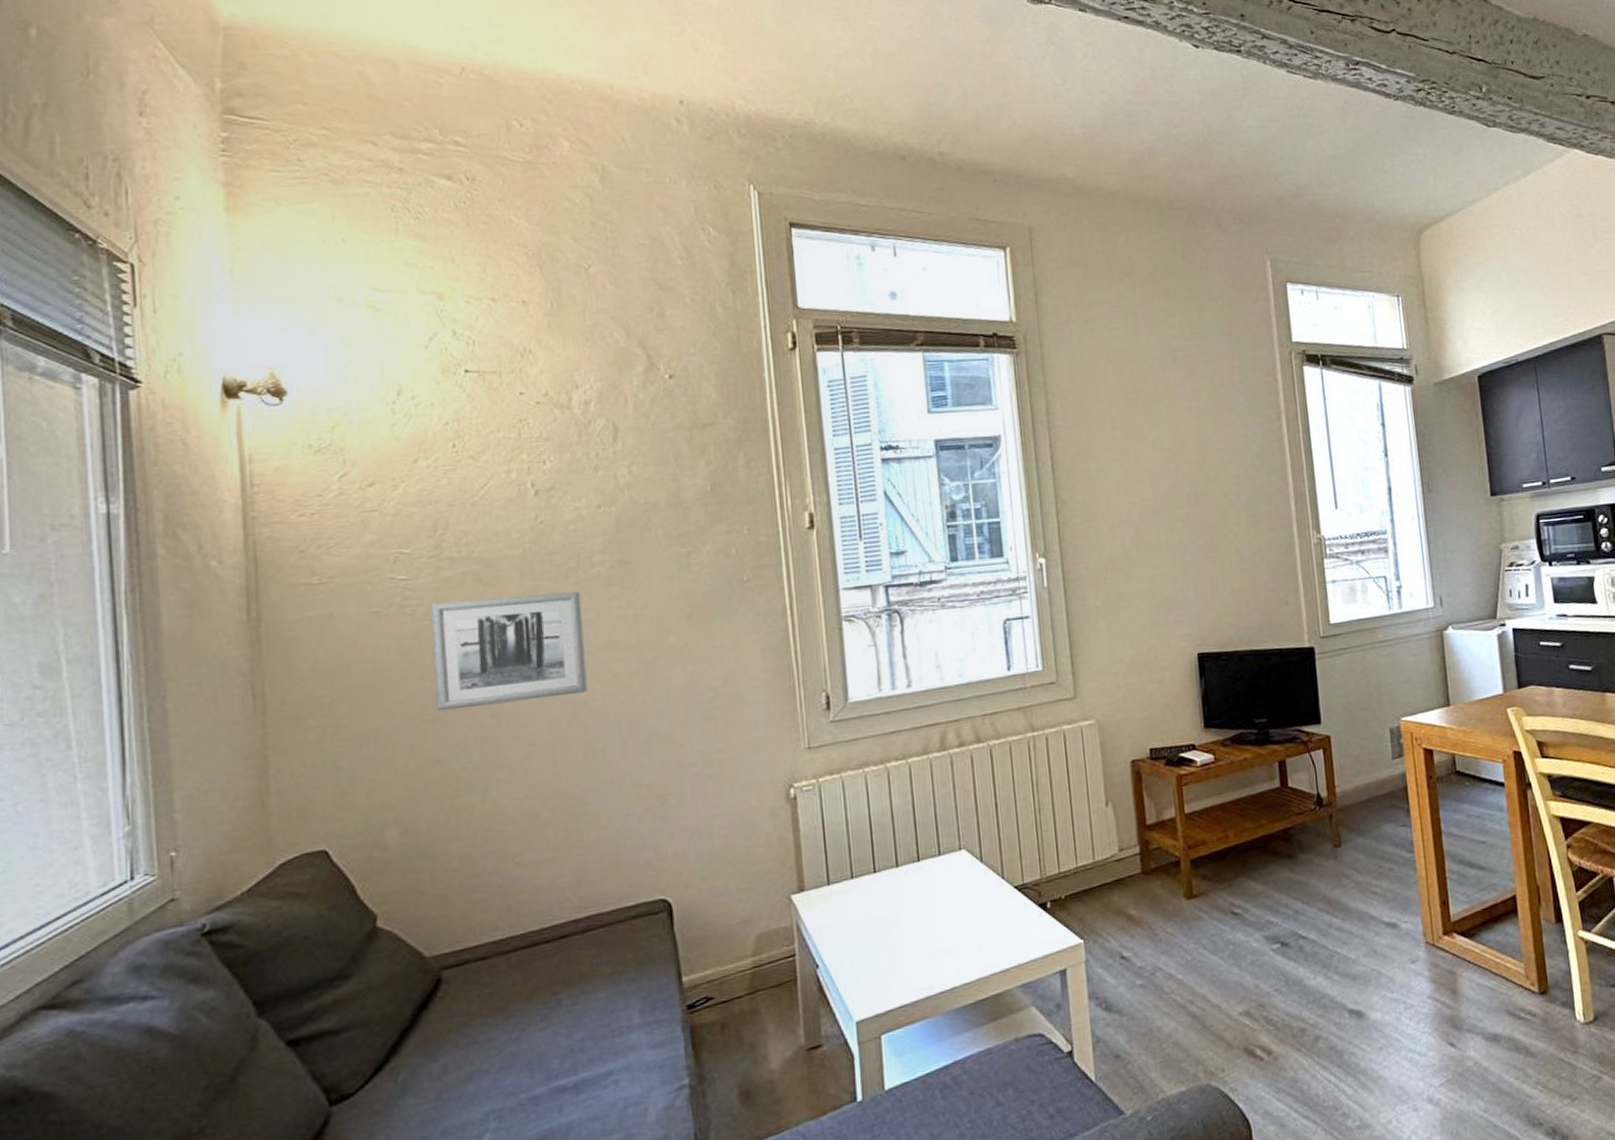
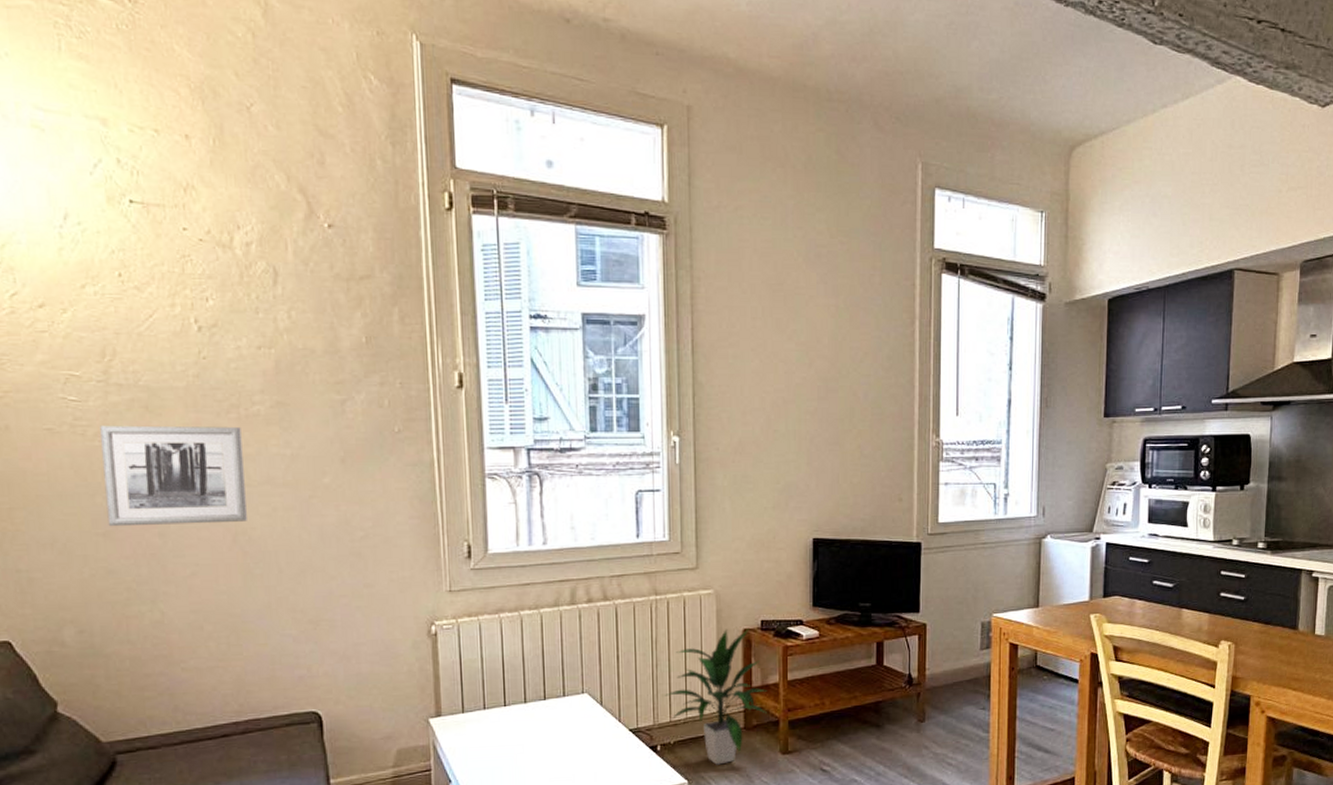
indoor plant: none [1051,758,1165,919] -> present [665,627,768,765]

